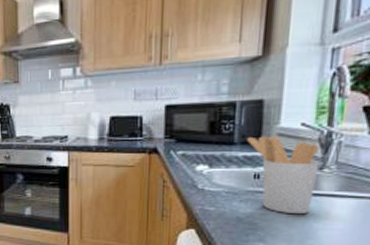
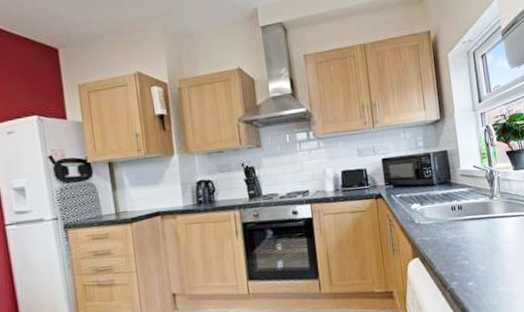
utensil holder: present [247,136,320,215] -> none [442,176,492,235]

